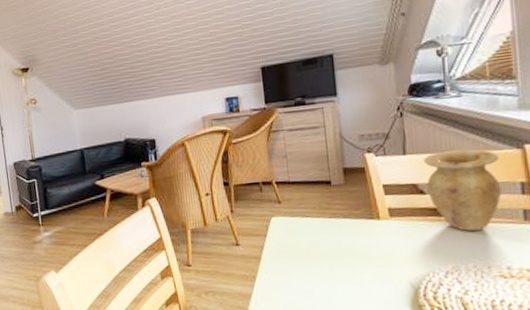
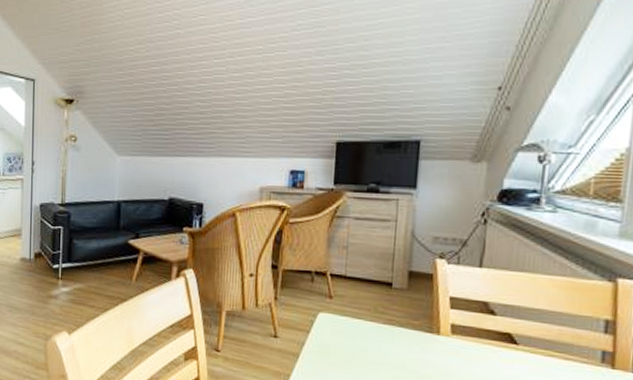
vase: present [423,149,502,231] -> none [498,270,586,365]

